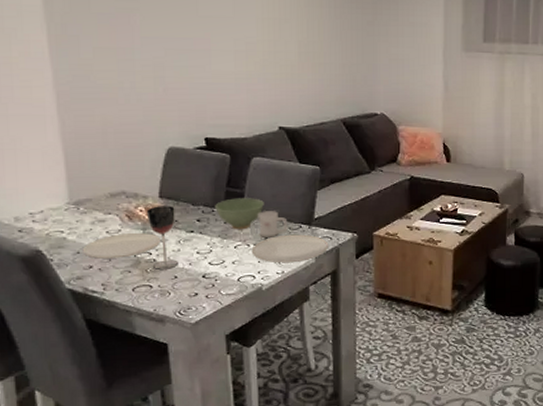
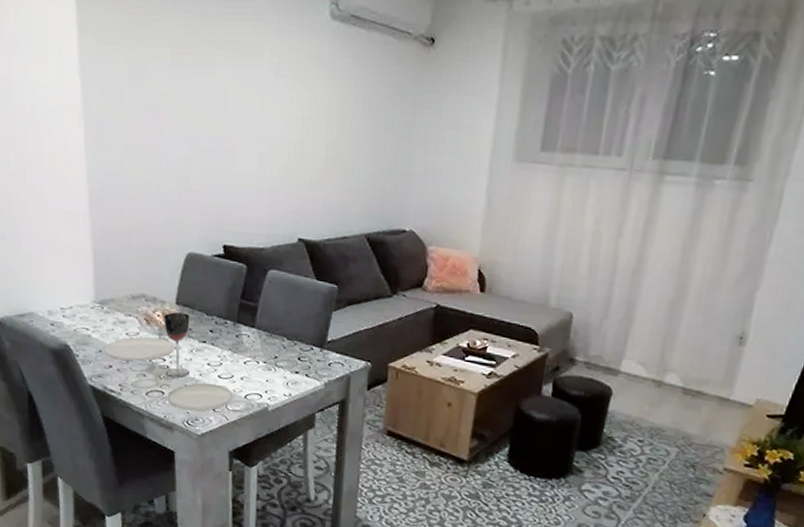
plate: none [156,271,227,301] -> present [167,383,234,412]
bowl: present [215,198,264,230] -> none [228,311,277,346]
plate: present [251,234,329,263] -> none [260,355,340,387]
mug: present [257,210,288,238] -> none [269,327,299,357]

